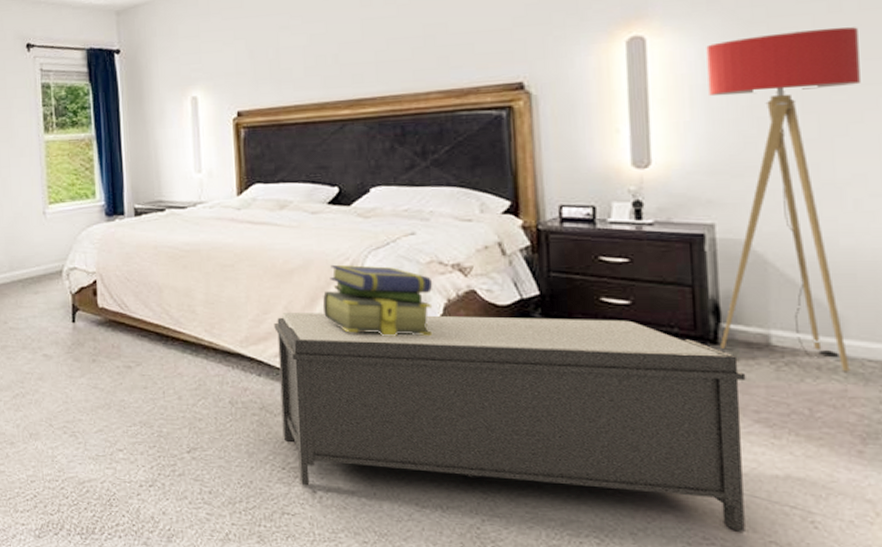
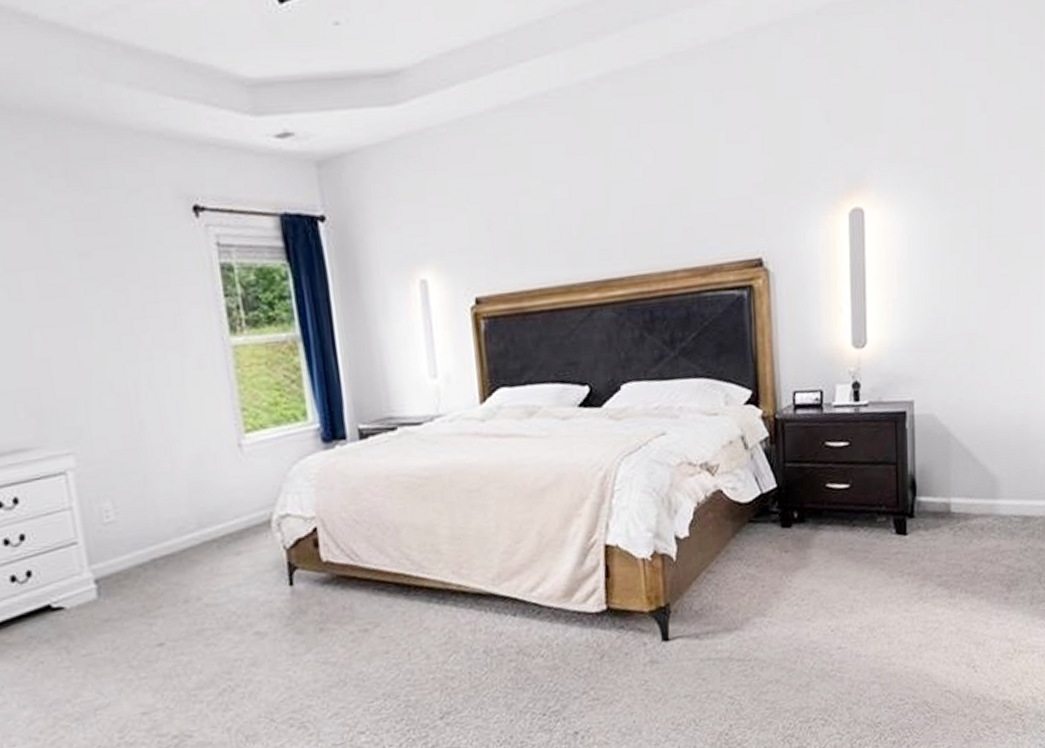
bench: present [274,312,746,532] -> none [528,503,933,729]
stack of books: present [322,264,433,336] -> none [577,473,684,552]
floor lamp: present [706,27,860,372] -> none [911,201,1018,530]

